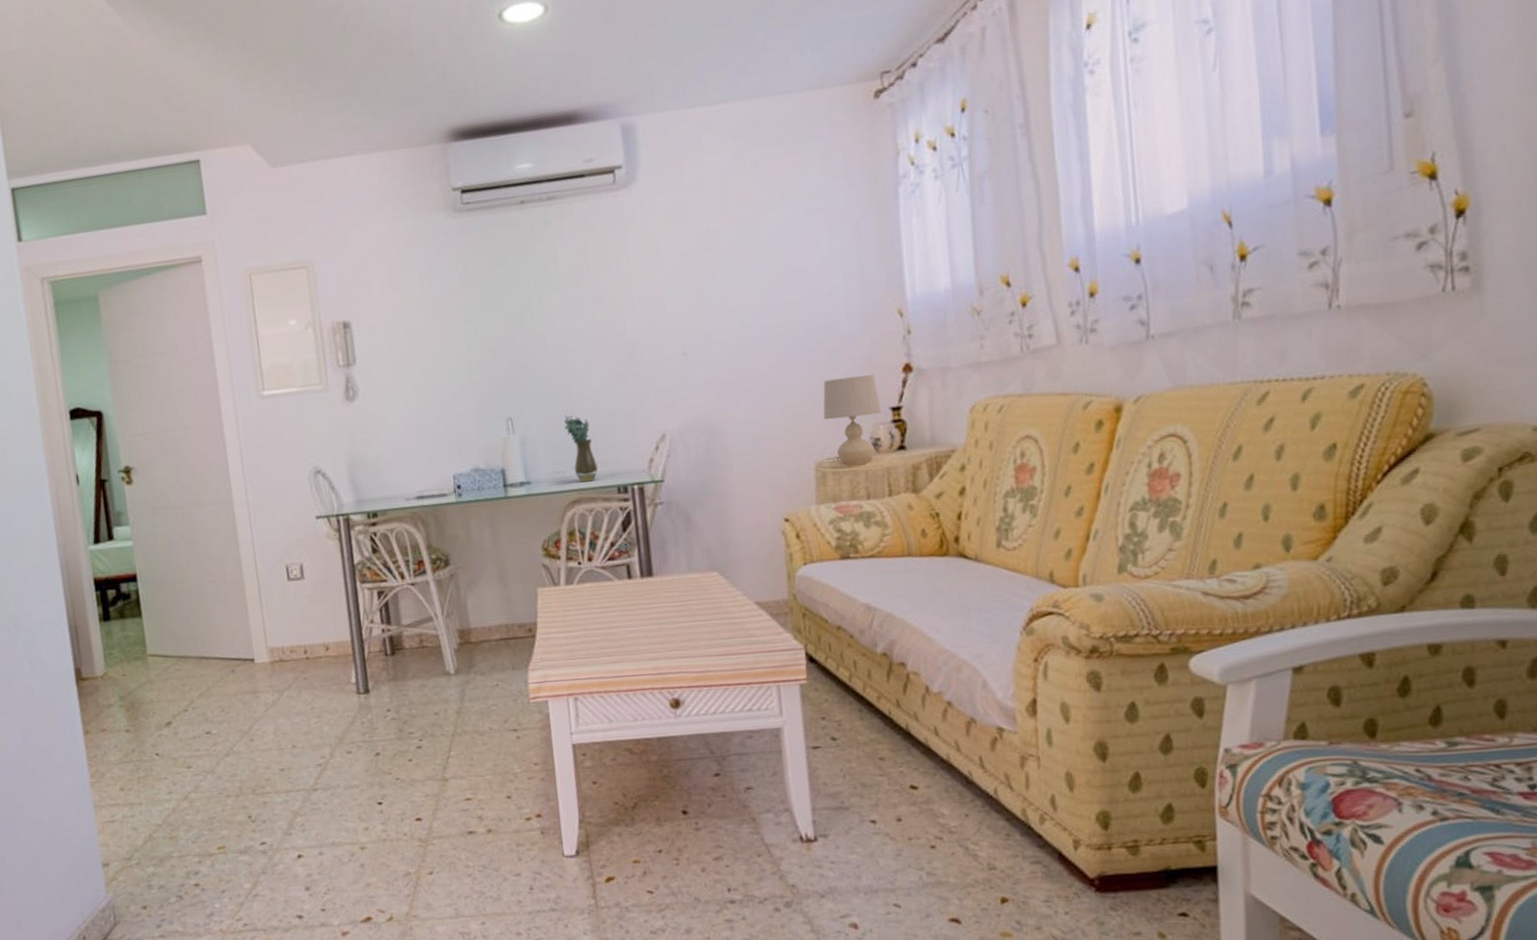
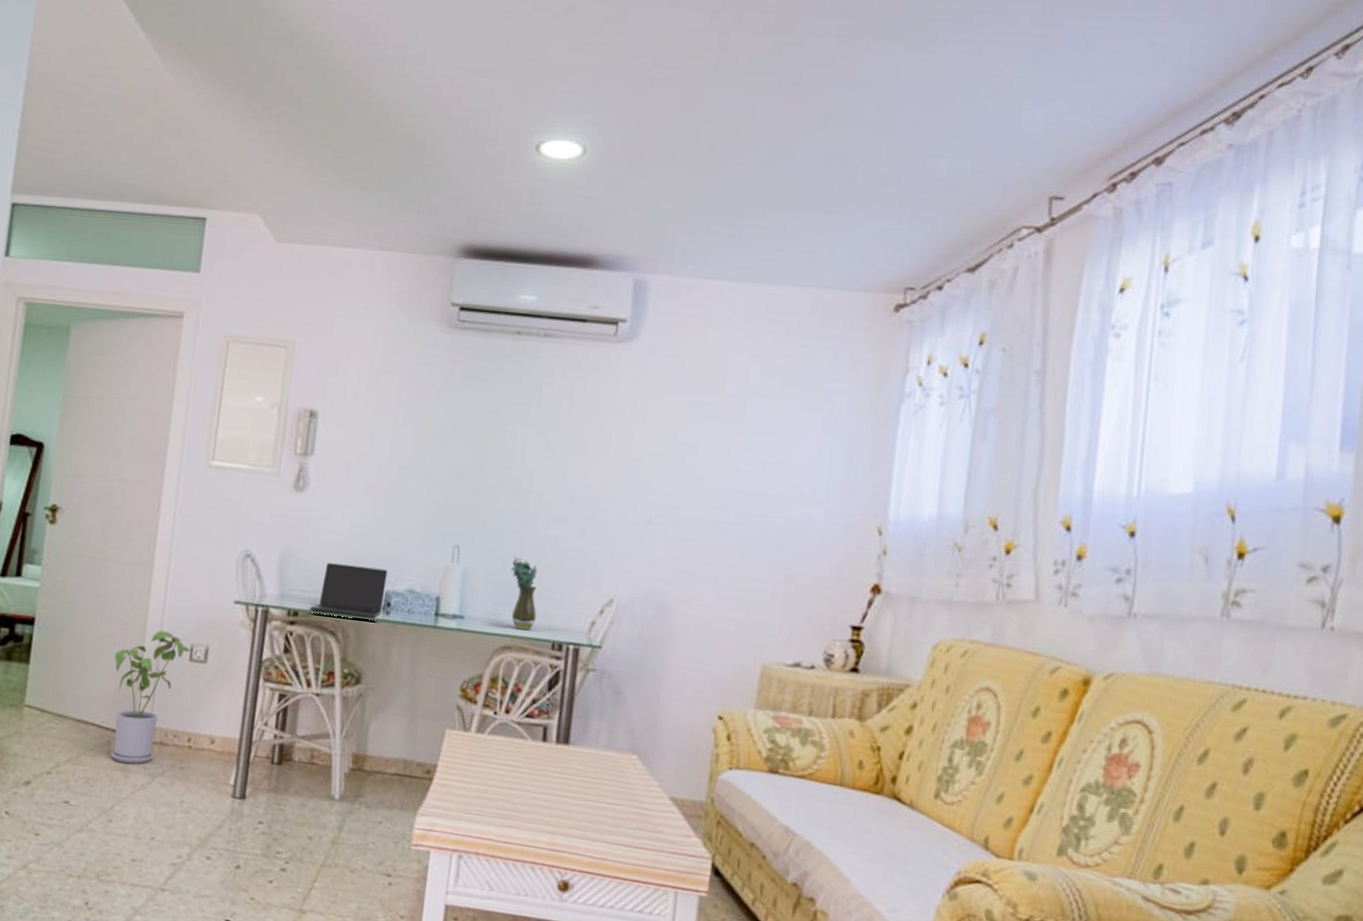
house plant: none [218,558,289,687] -> present [111,630,193,764]
laptop: none [387,455,454,508] -> present [310,562,388,618]
table lamp: present [823,375,882,467] -> none [780,582,842,680]

